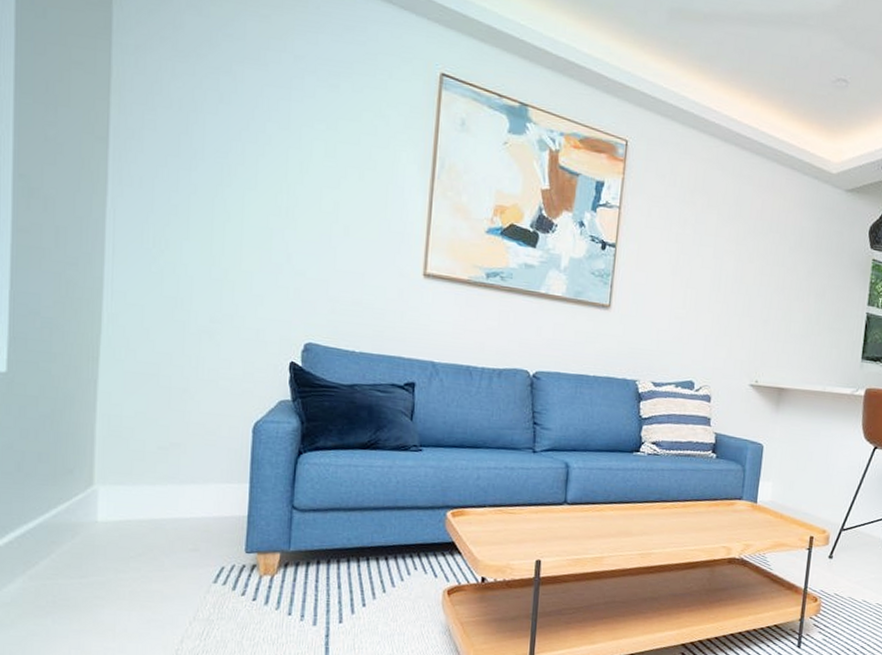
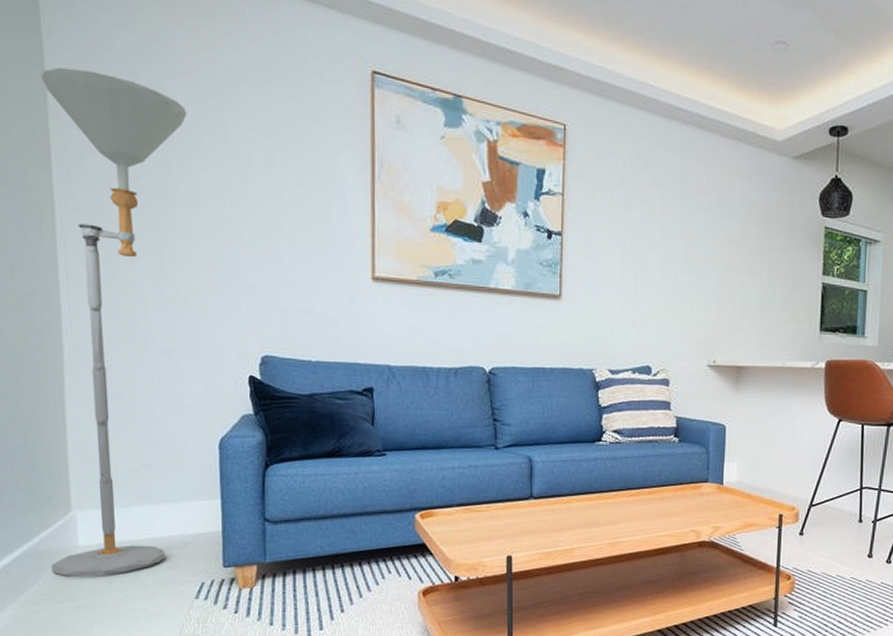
floor lamp: none [65,43,252,554] -> present [40,67,187,578]

